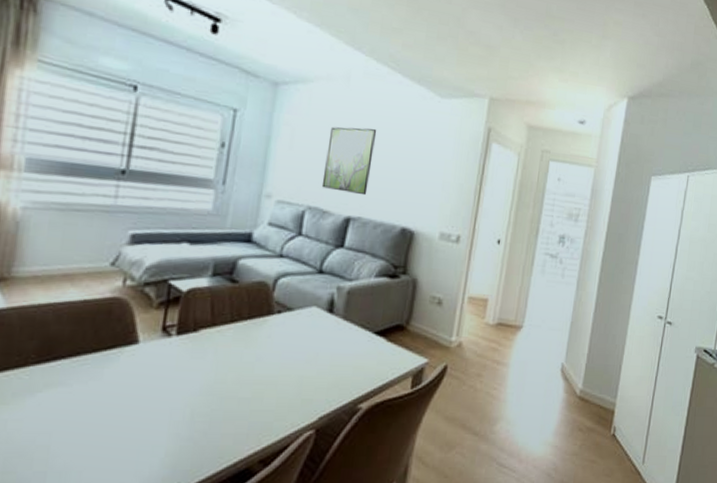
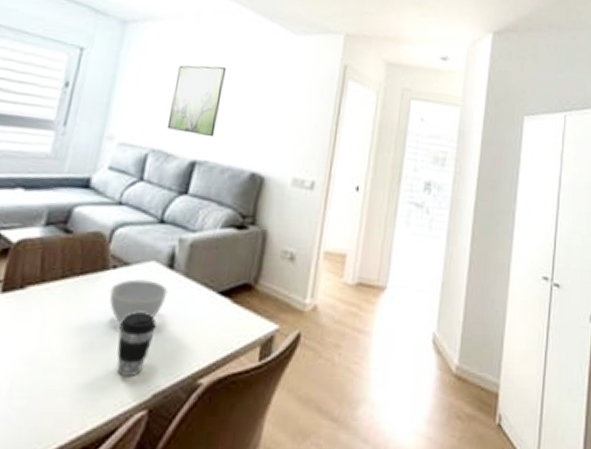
bowl: none [276,322,329,360] -> present [109,279,168,324]
coffee cup: none [285,350,320,403] -> present [116,312,157,376]

